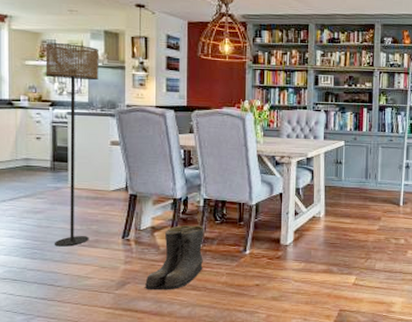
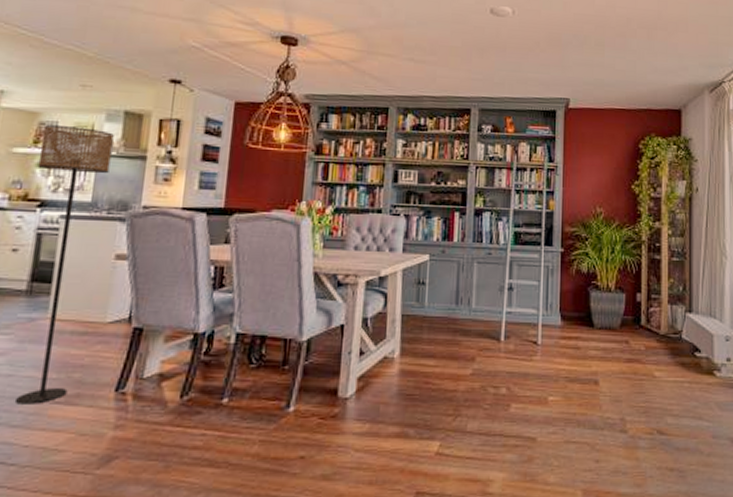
boots: present [144,225,205,290] -> none [138,371,234,469]

